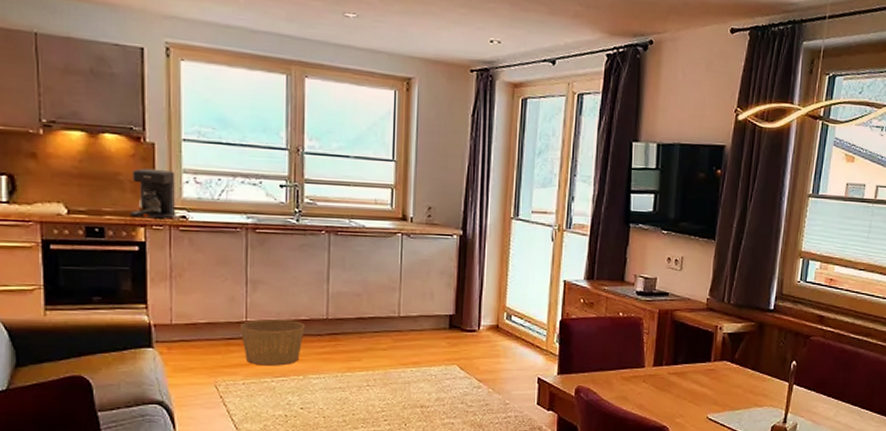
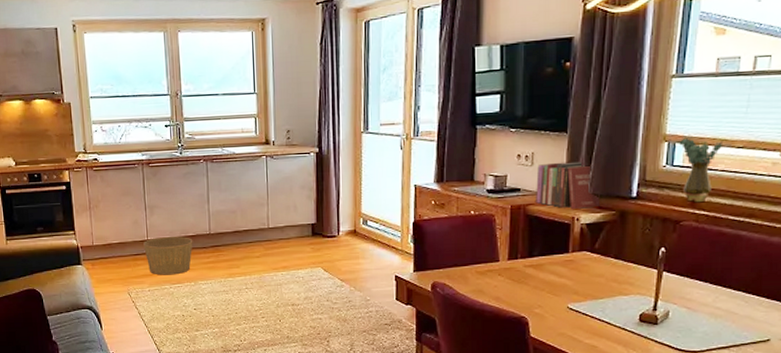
coffee maker: present [129,168,176,221] -> none [57,123,90,164]
books: none [683,269,742,318] -> present [536,161,600,209]
vase: none [813,254,849,318] -> present [680,136,724,202]

